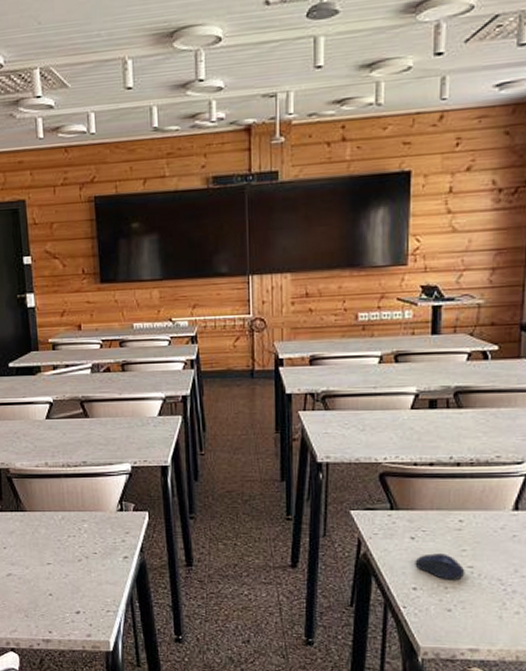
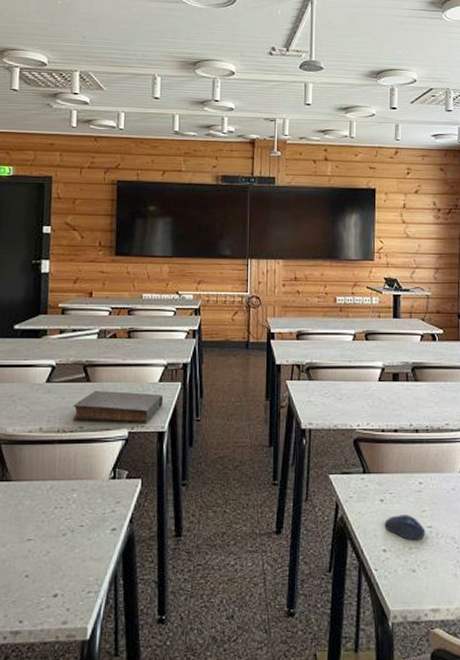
book: none [74,425,165,459] -> present [72,390,164,424]

